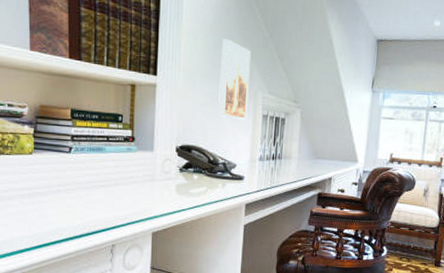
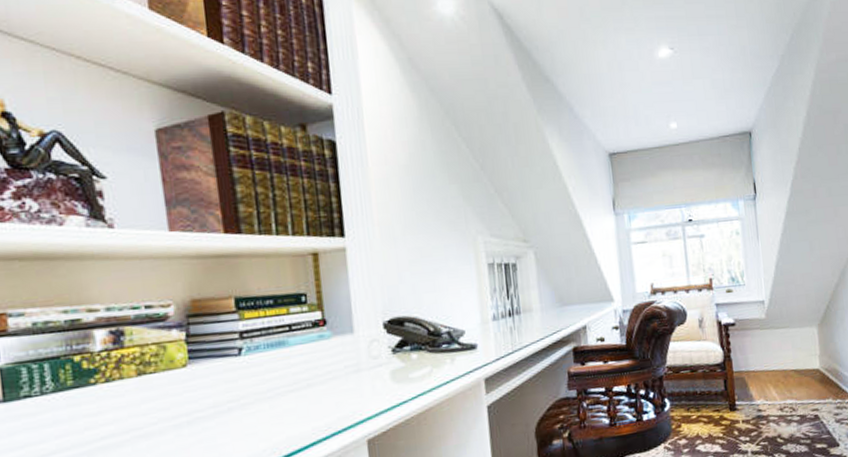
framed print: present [218,39,251,120] -> none [422,179,469,275]

